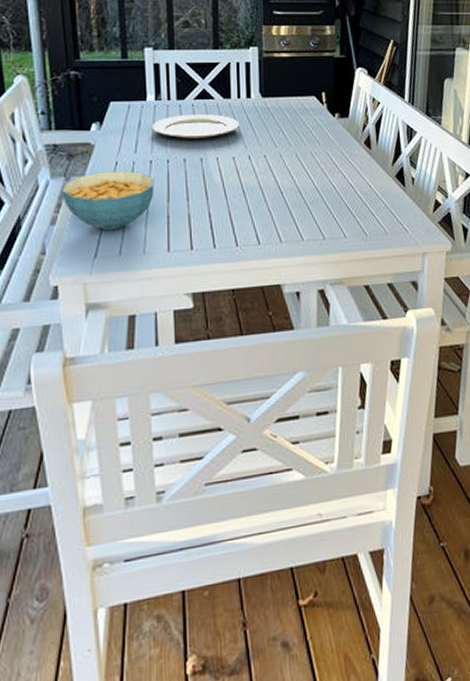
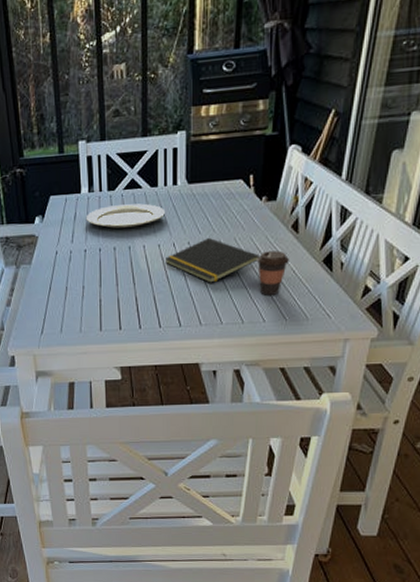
cereal bowl: present [62,171,154,230] -> none [14,259,89,311]
notepad: none [239,151,336,198] -> present [164,237,259,283]
coffee cup: none [333,166,365,210] -> present [256,251,289,295]

